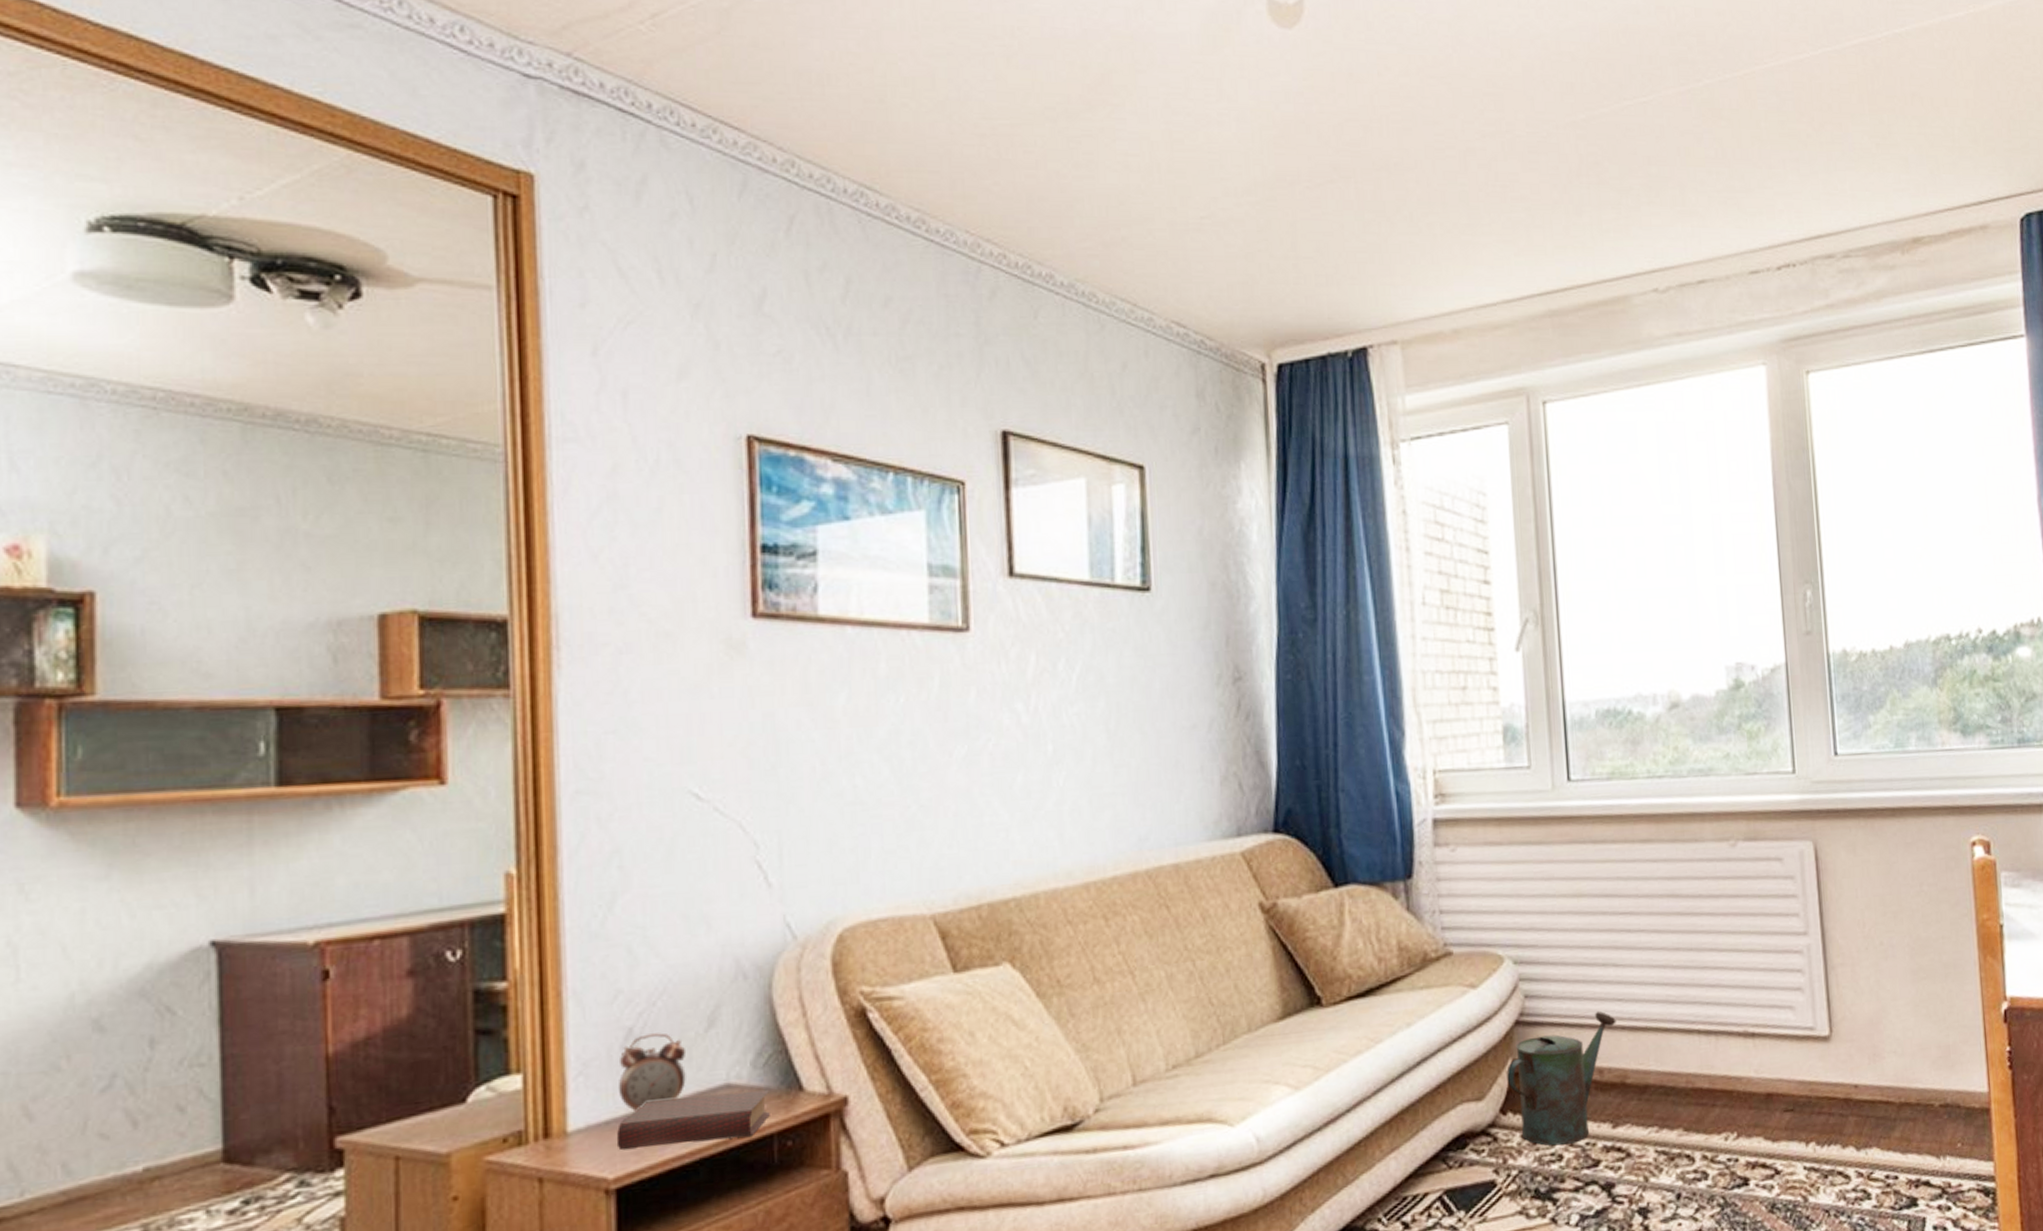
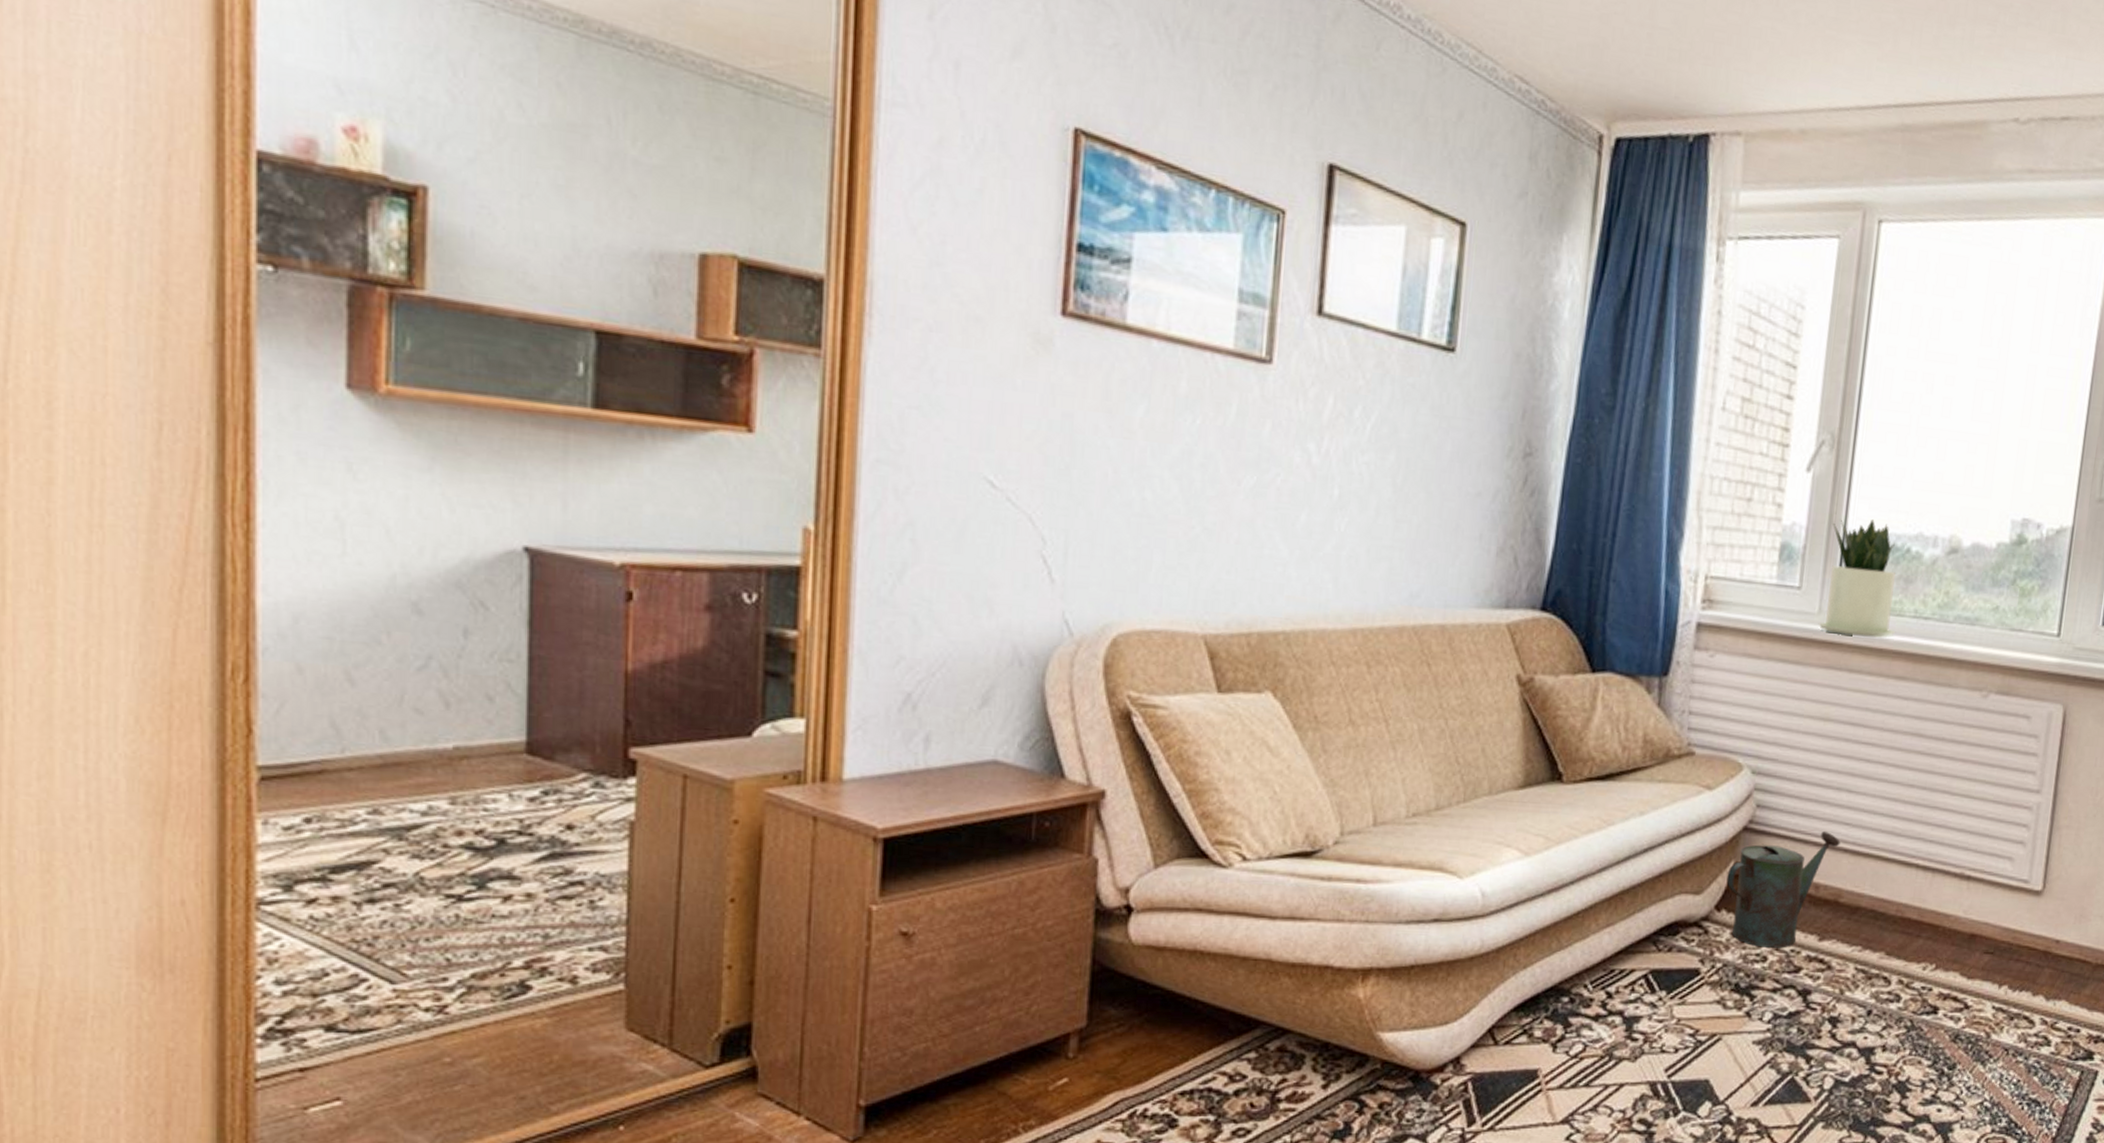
book: present [616,1089,771,1151] -> none [887,764,1034,812]
alarm clock: present [617,1033,687,1113] -> none [893,701,960,772]
planter: none [1551,688,1633,807] -> present [1818,519,1896,638]

